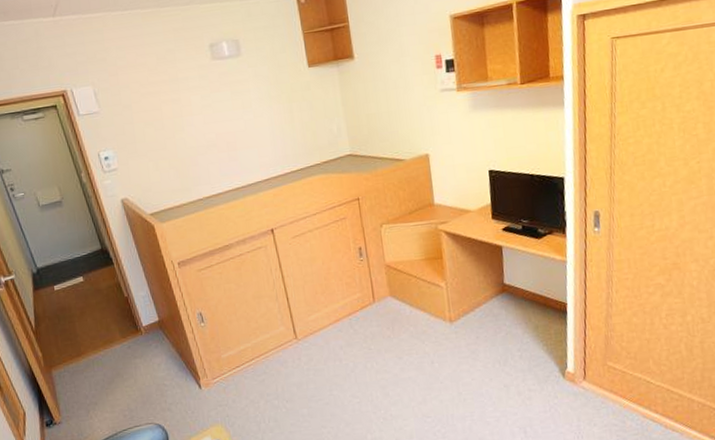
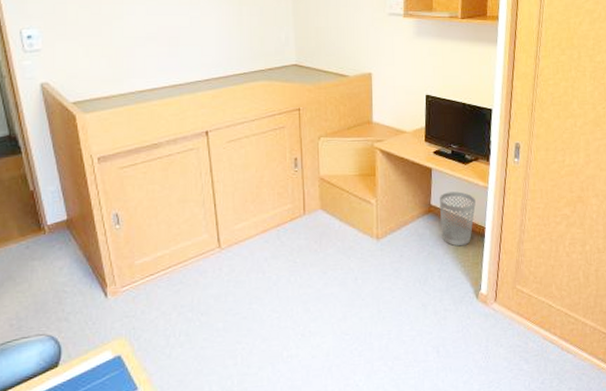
wastebasket: none [513,268,554,325] -> present [439,191,476,247]

